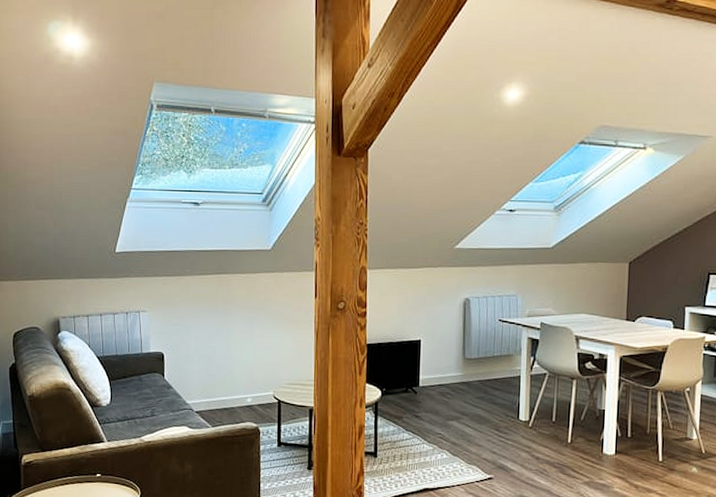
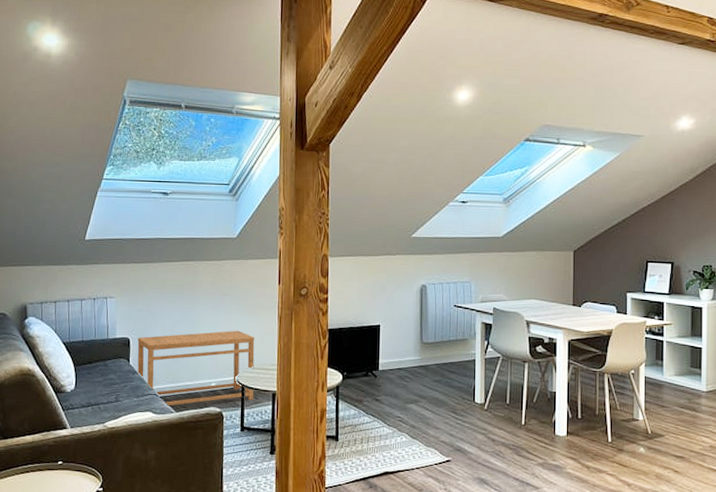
side table: none [171,345,291,421] -> present [137,330,255,406]

